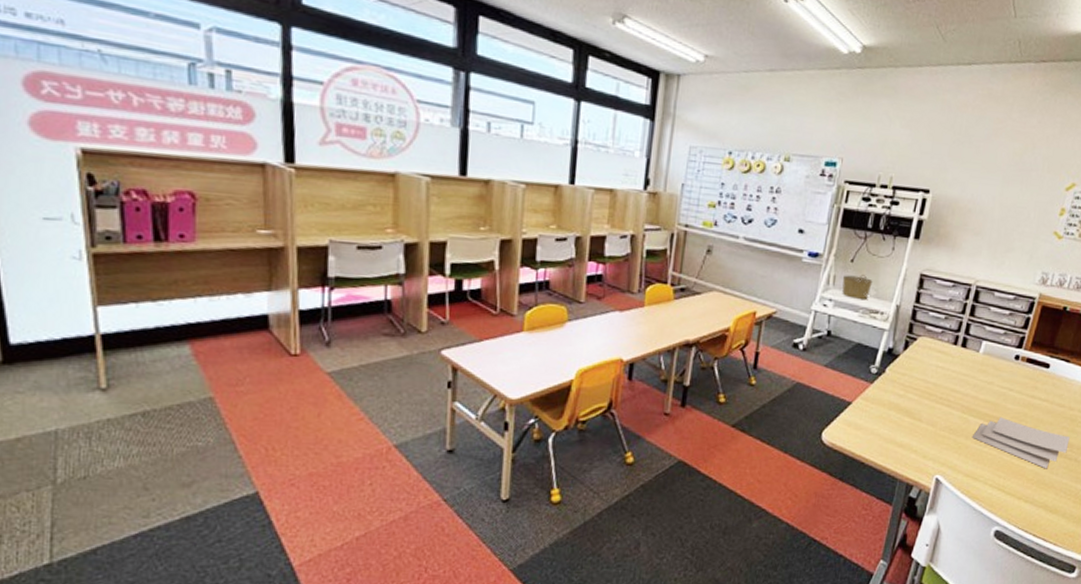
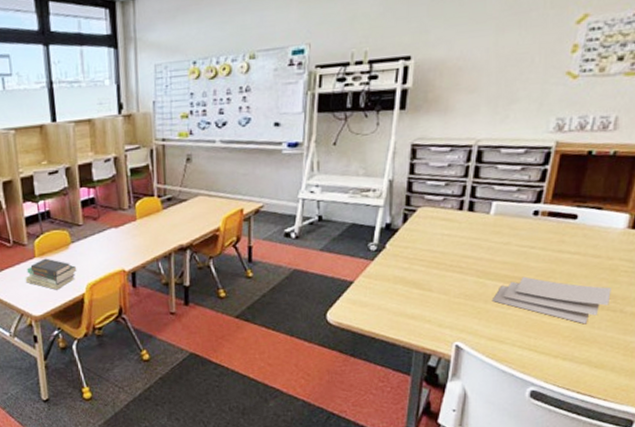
books: none [506,334,570,372] -> present [25,258,77,290]
basket: present [842,275,873,300] -> none [328,156,360,182]

